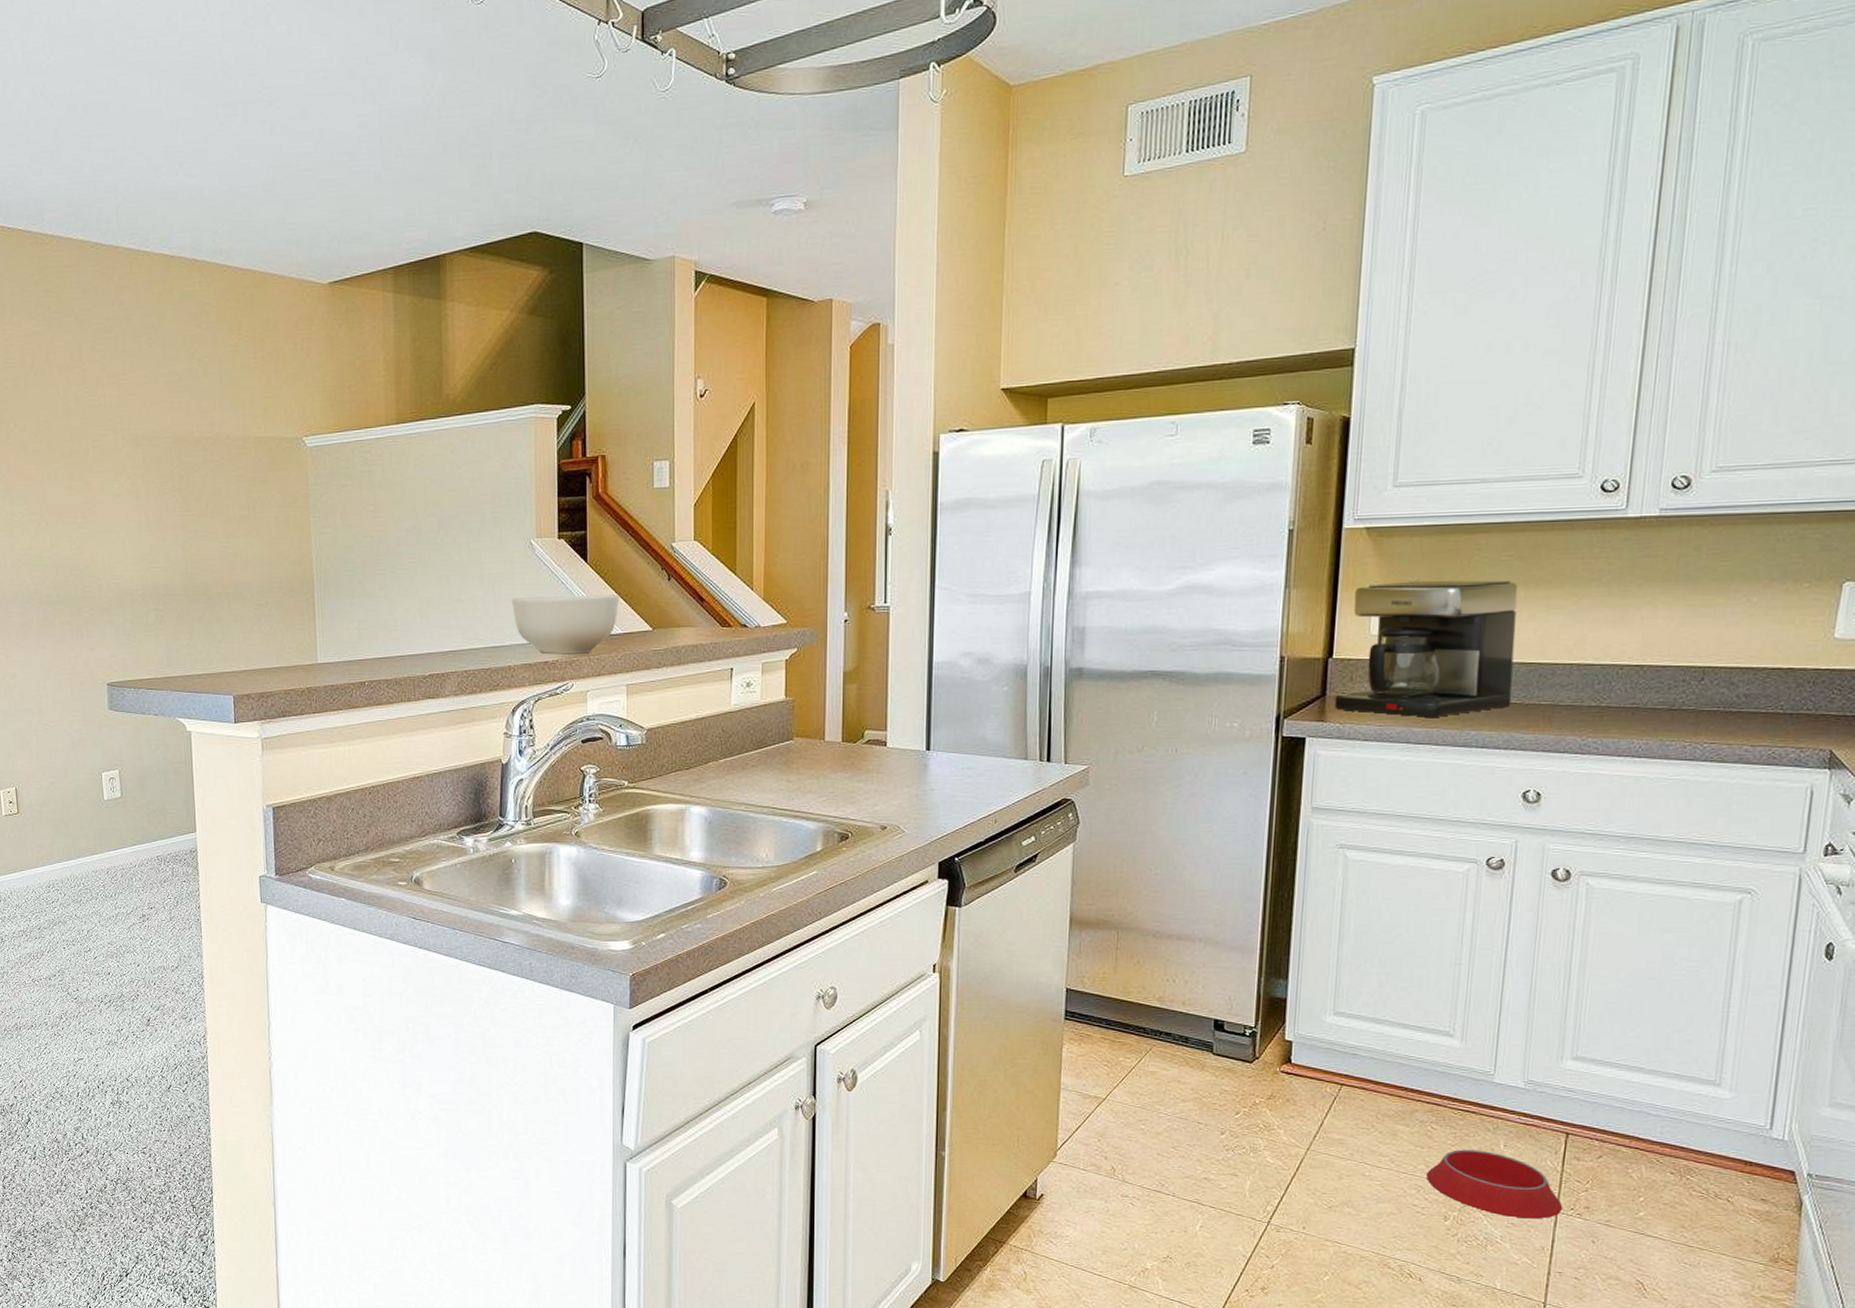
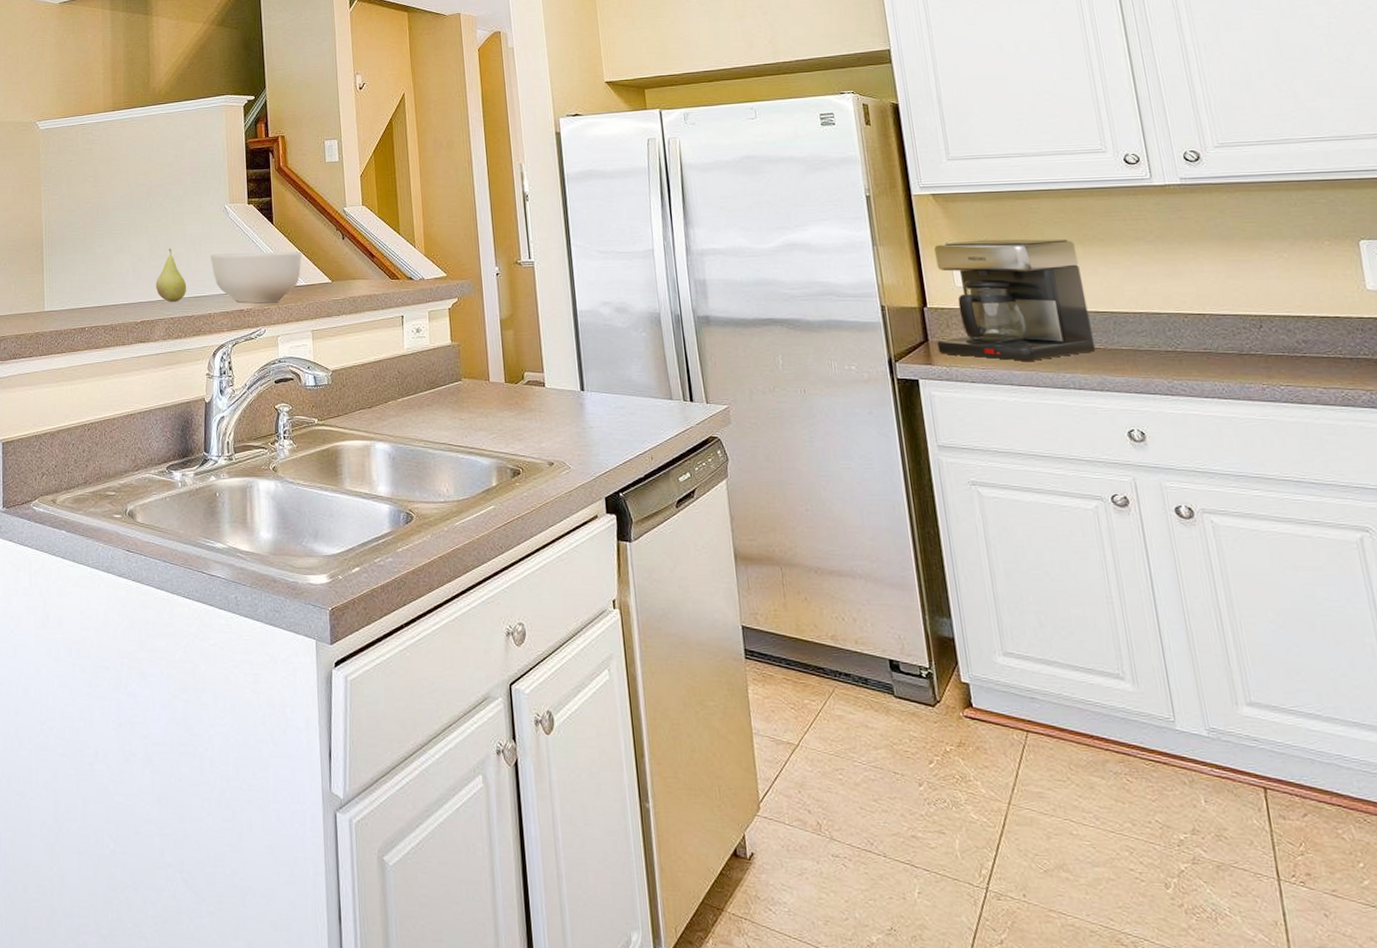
fruit: none [446,591,484,653] -> present [155,249,187,302]
pet bowl: present [1426,1149,1563,1219] -> none [1135,805,1284,888]

